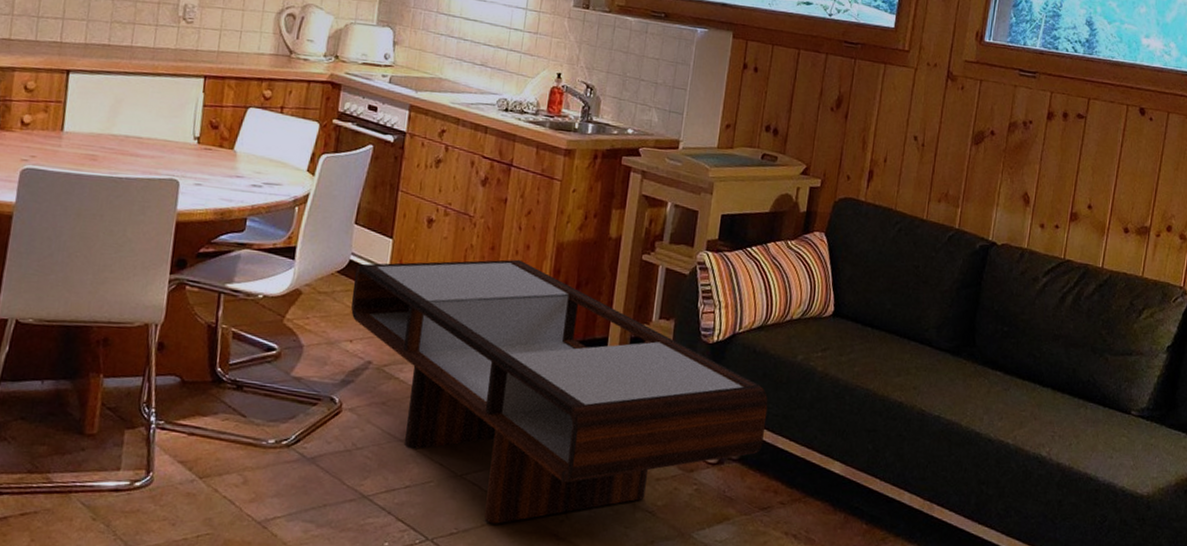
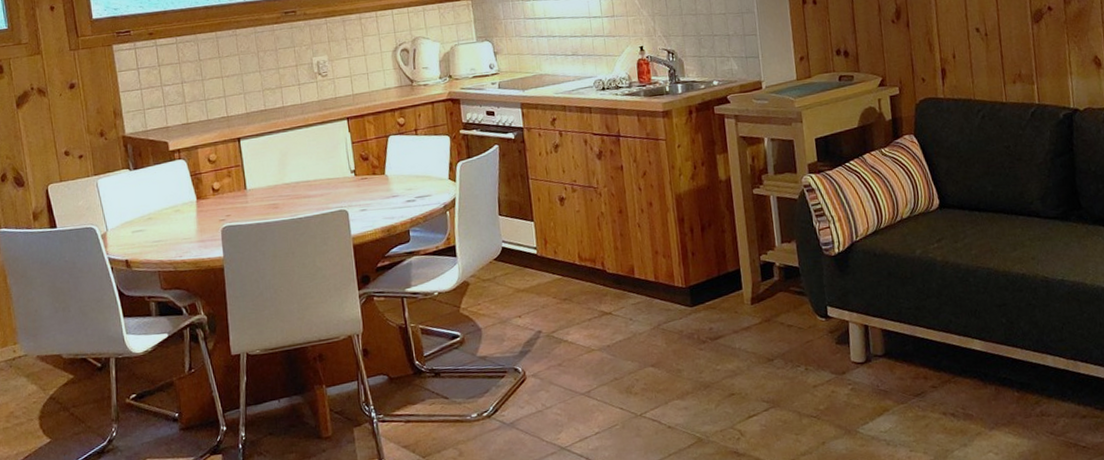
coffee table: present [351,259,769,524] -> none [509,216,903,452]

